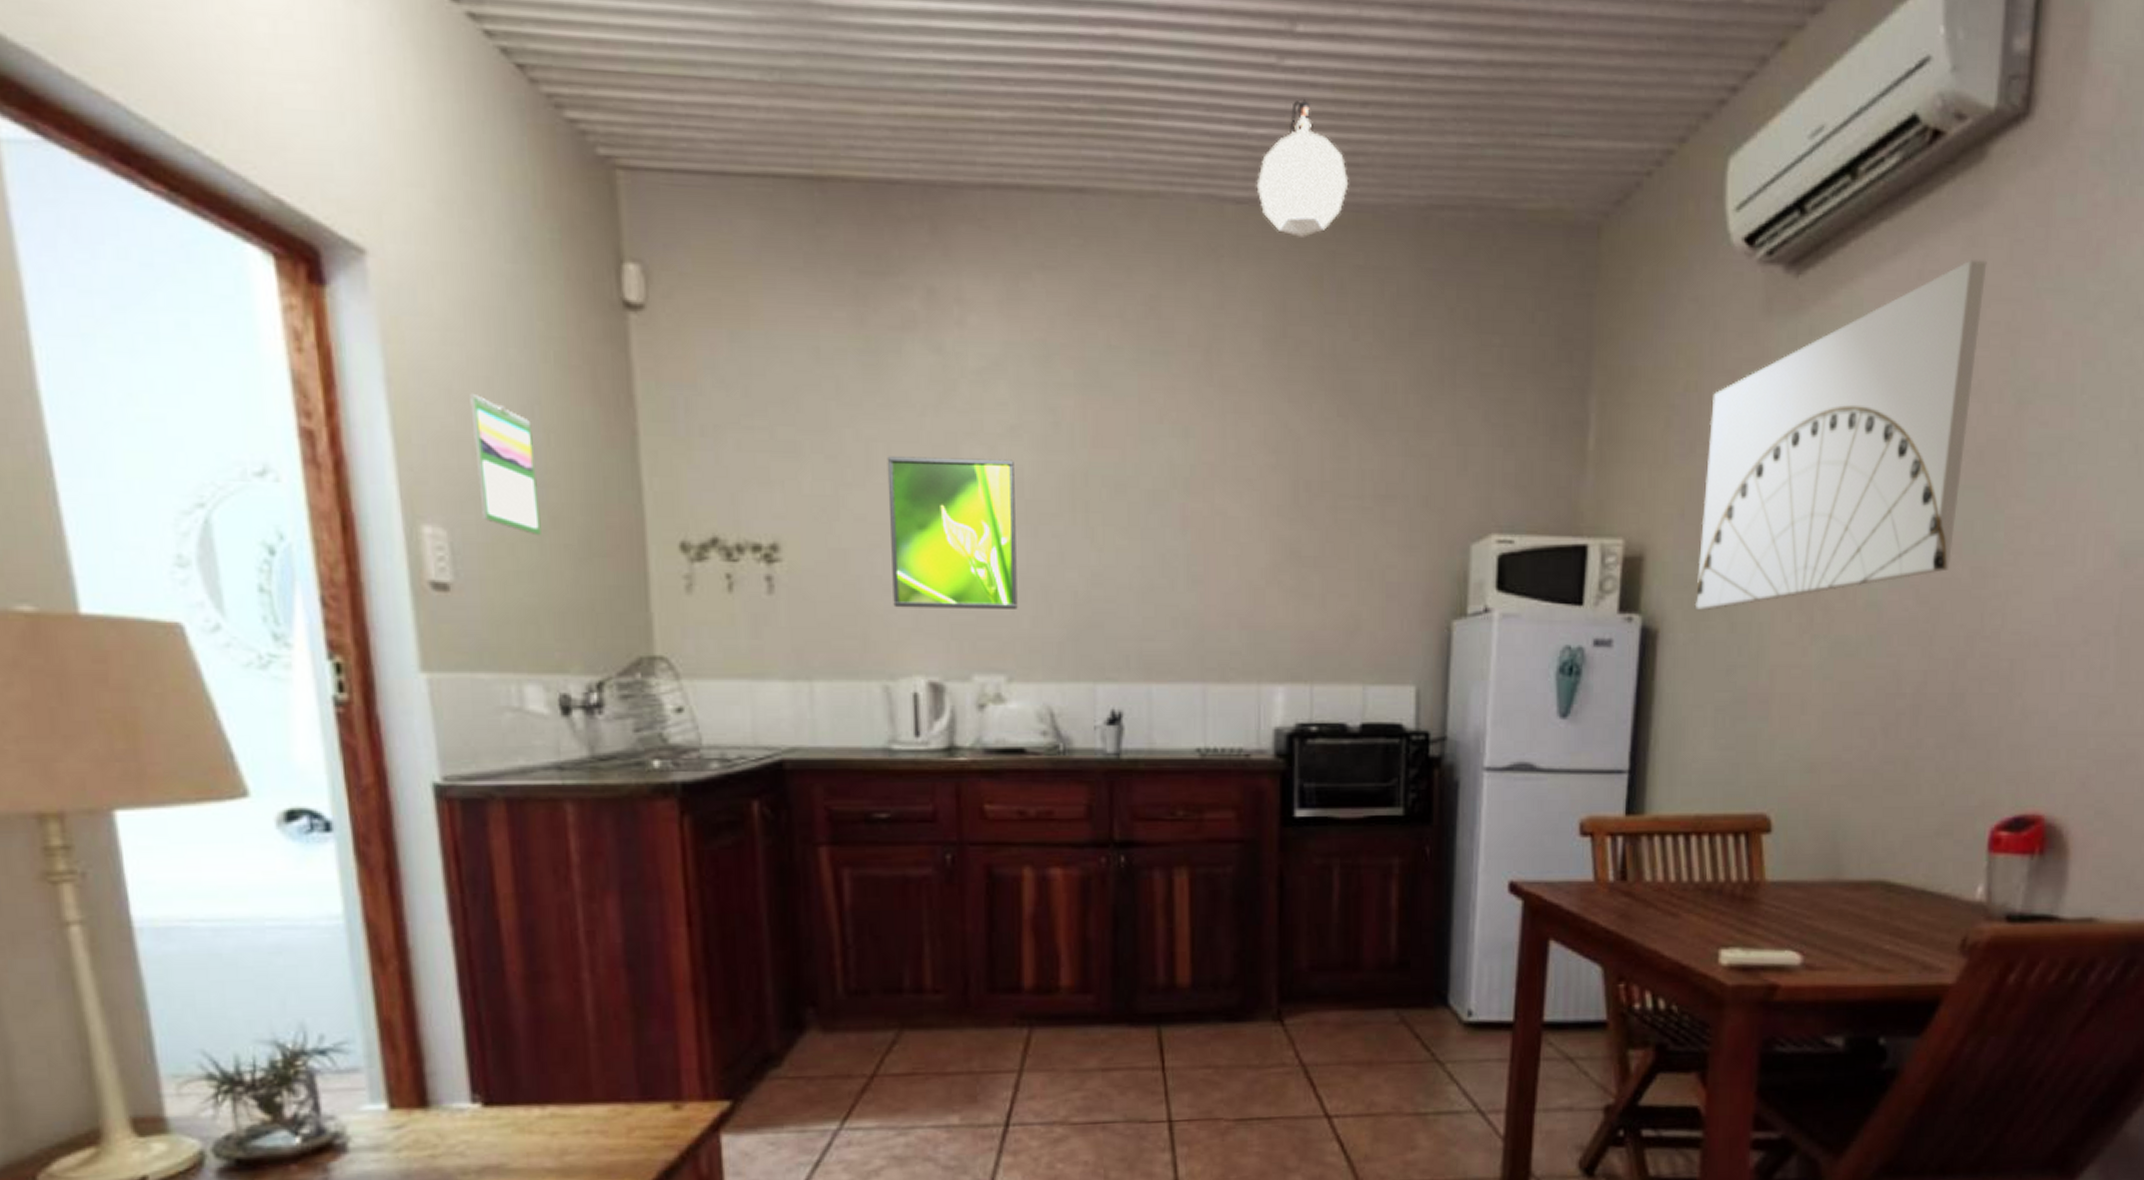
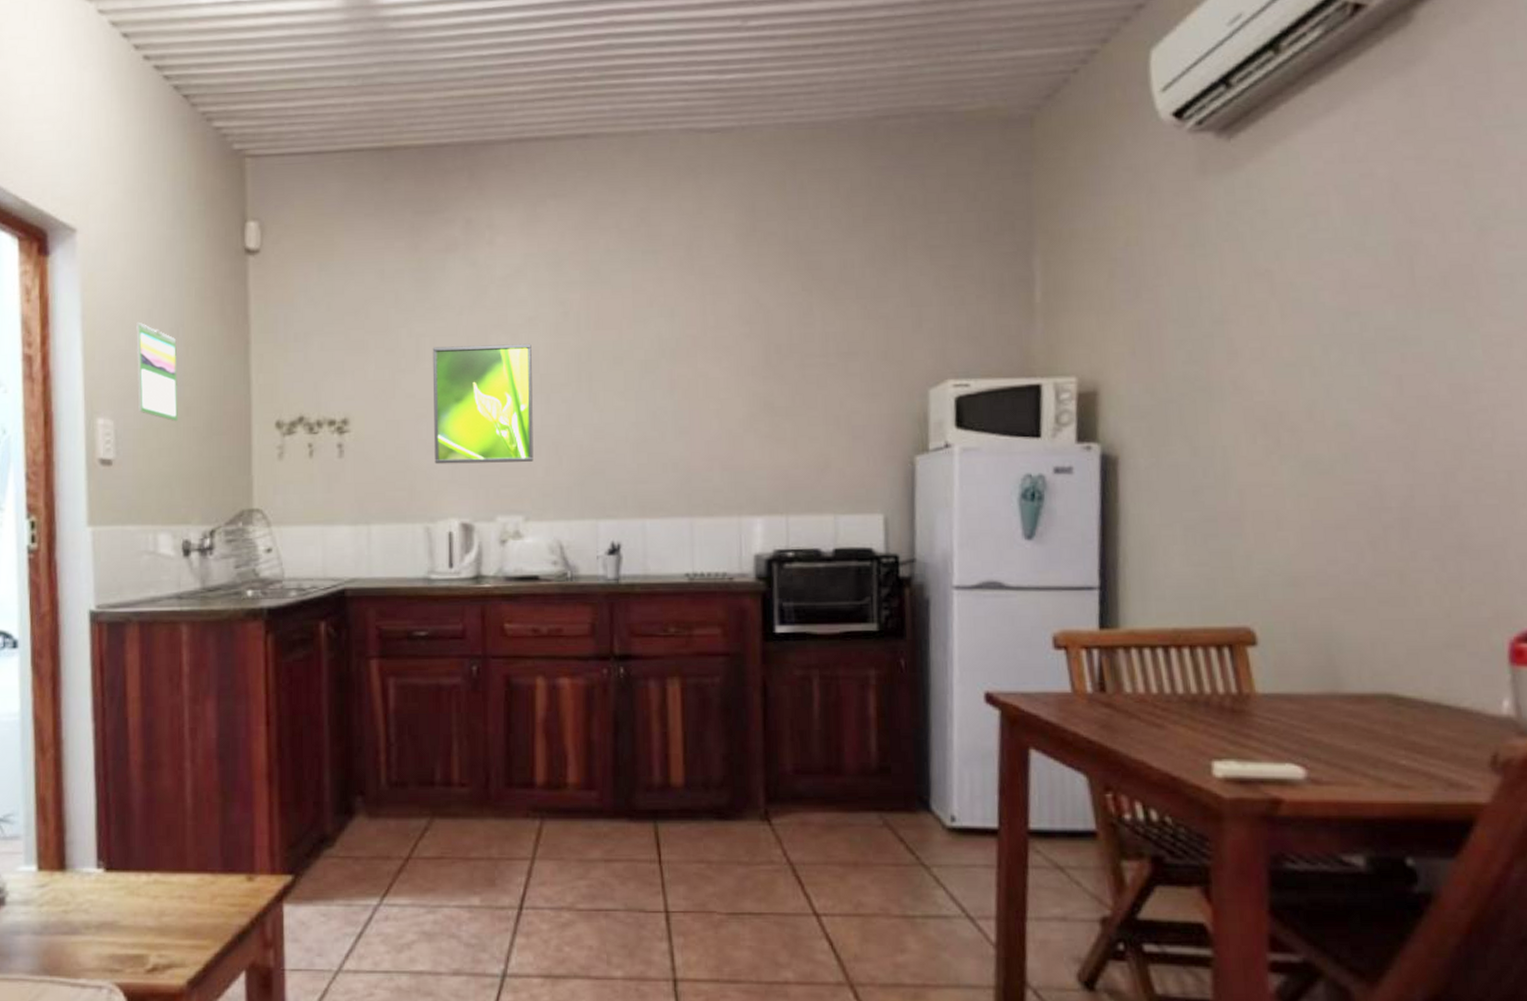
pendant light: present [1256,99,1349,239] -> none [727,49,805,154]
wall art: present [1694,259,1987,611] -> none [1153,108,1427,438]

